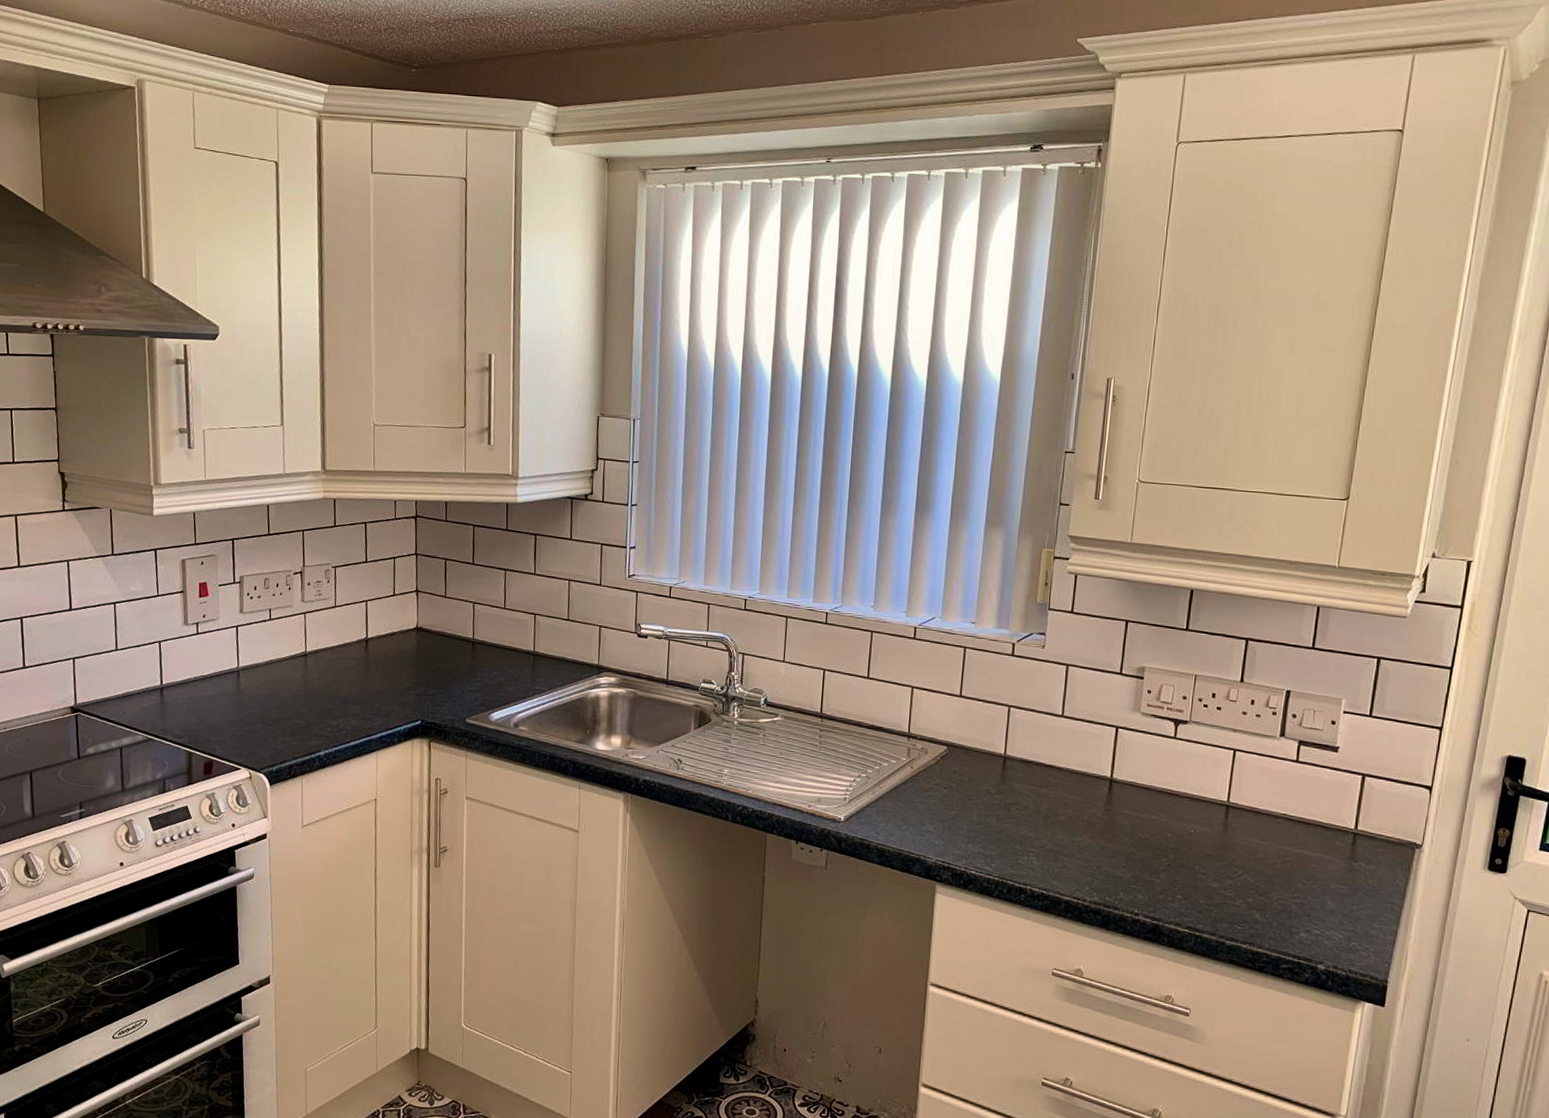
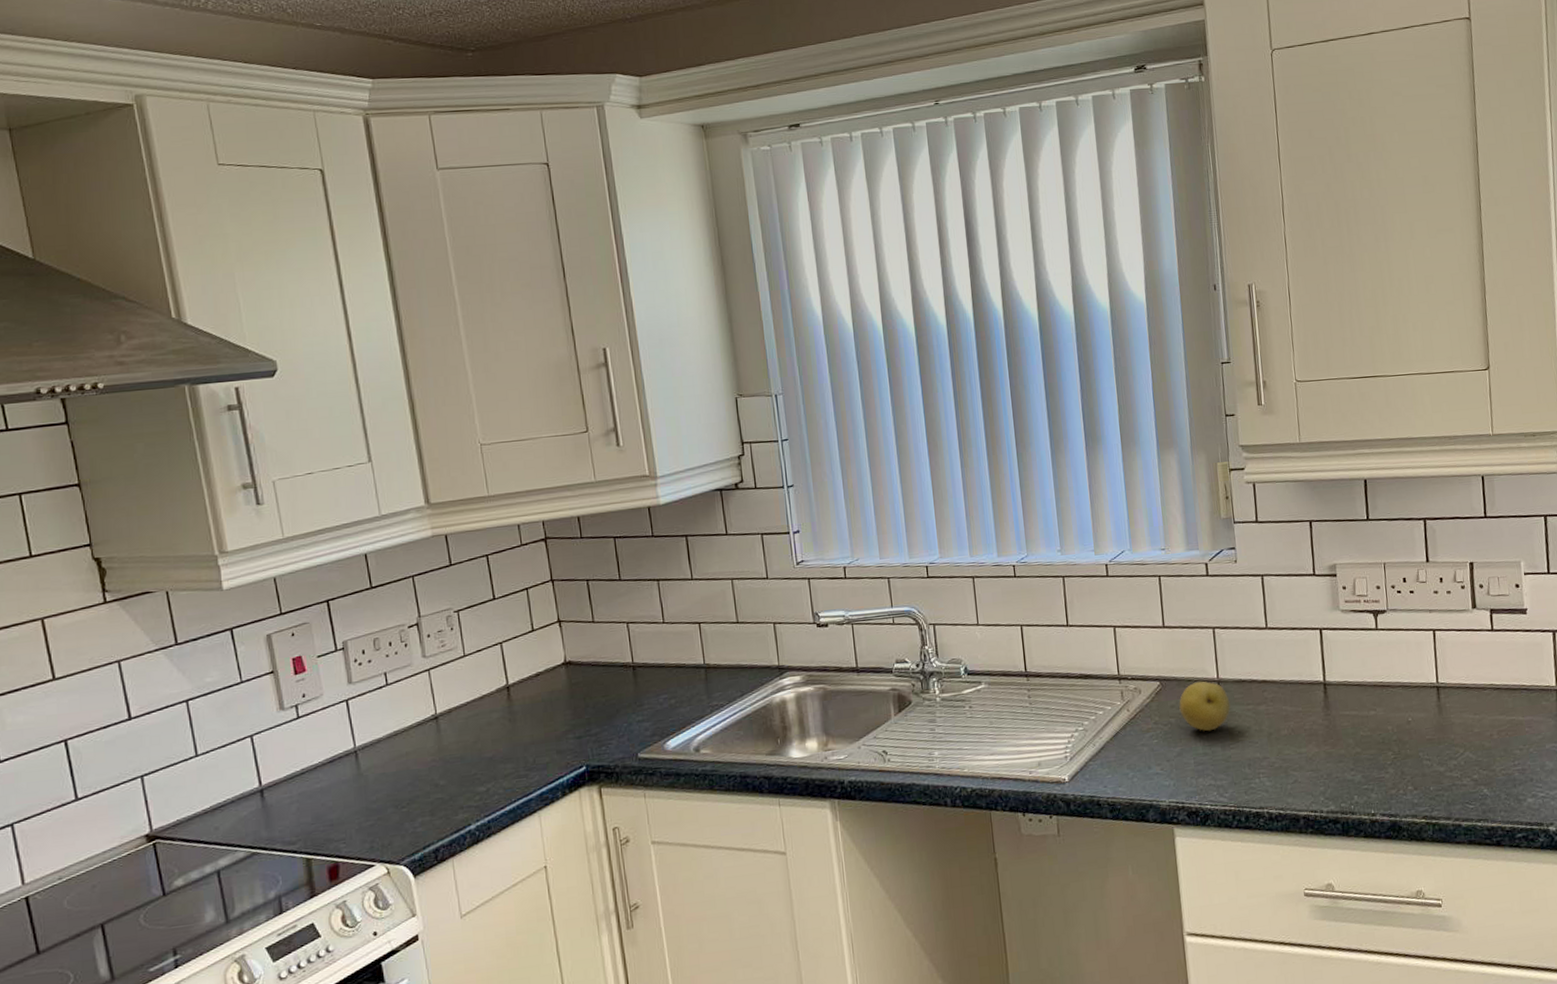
fruit: none [962,753,1013,803] -> present [1179,681,1231,732]

